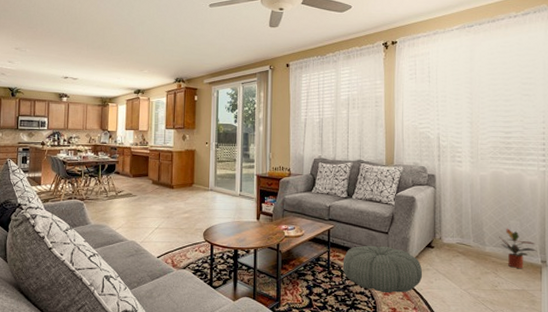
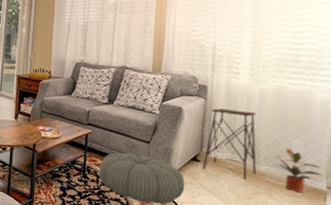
side table: none [437,196,483,262] -> present [203,108,257,180]

